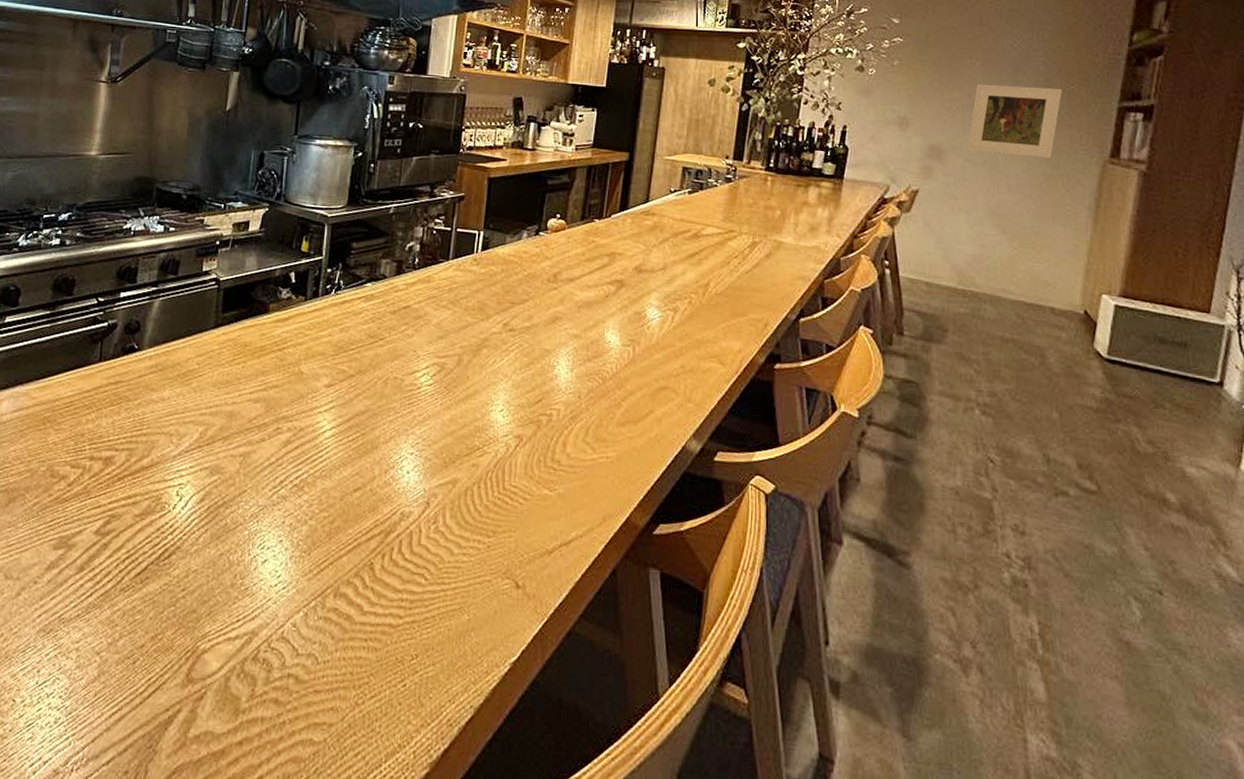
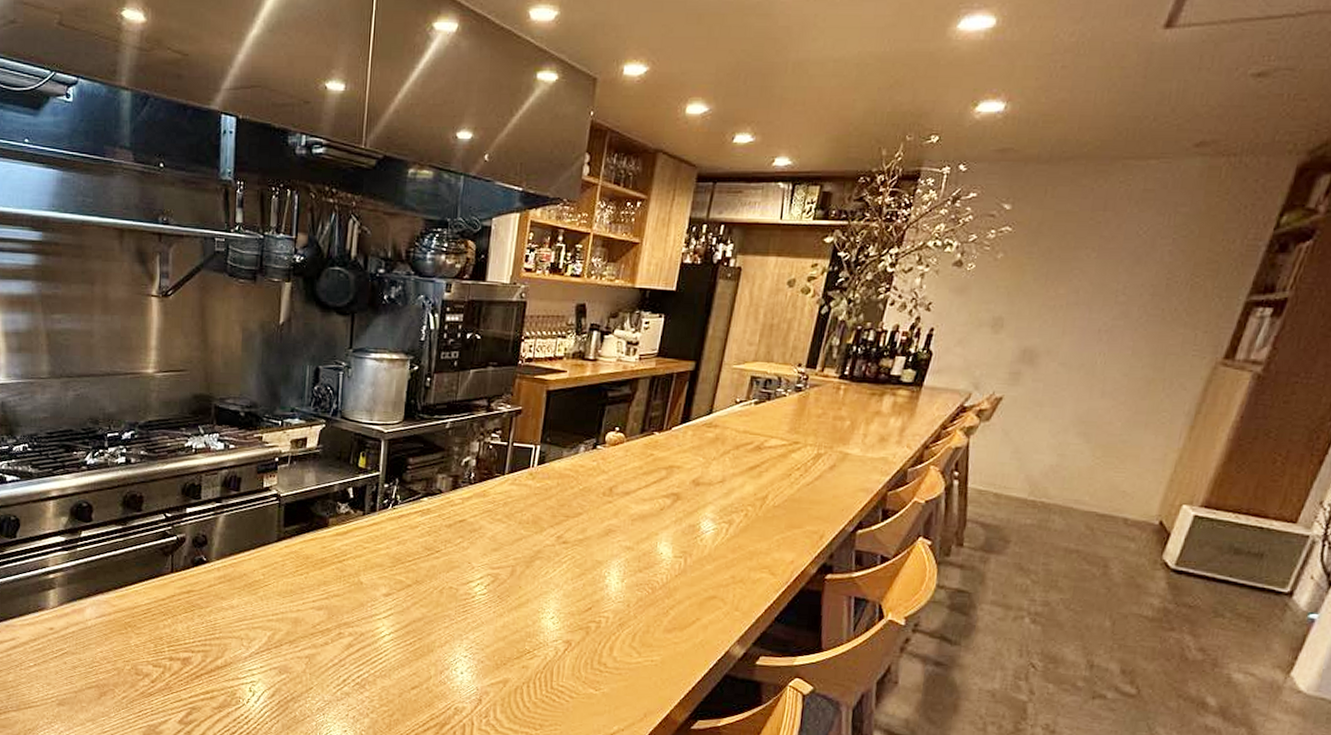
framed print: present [967,84,1063,158] -> none [1064,278,1186,361]

